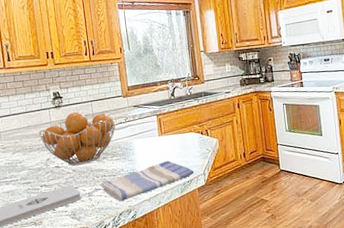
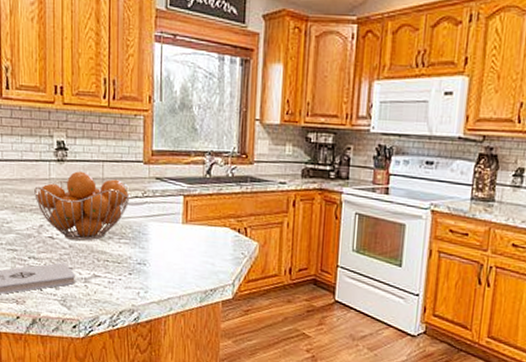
dish towel: present [100,160,194,202] -> none [100,257,221,298]

